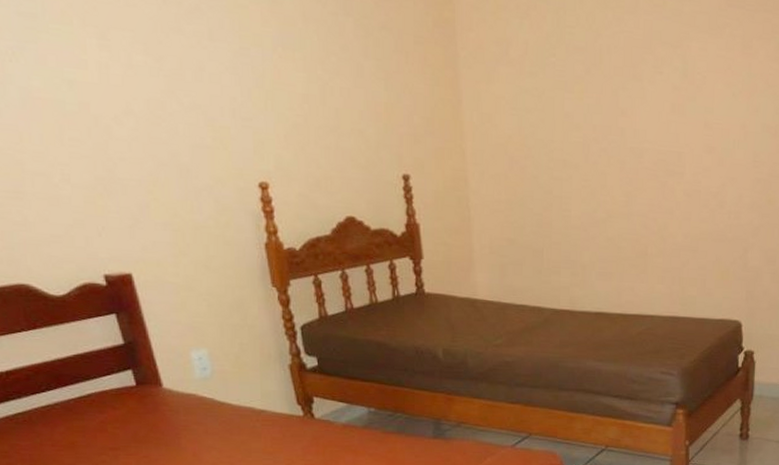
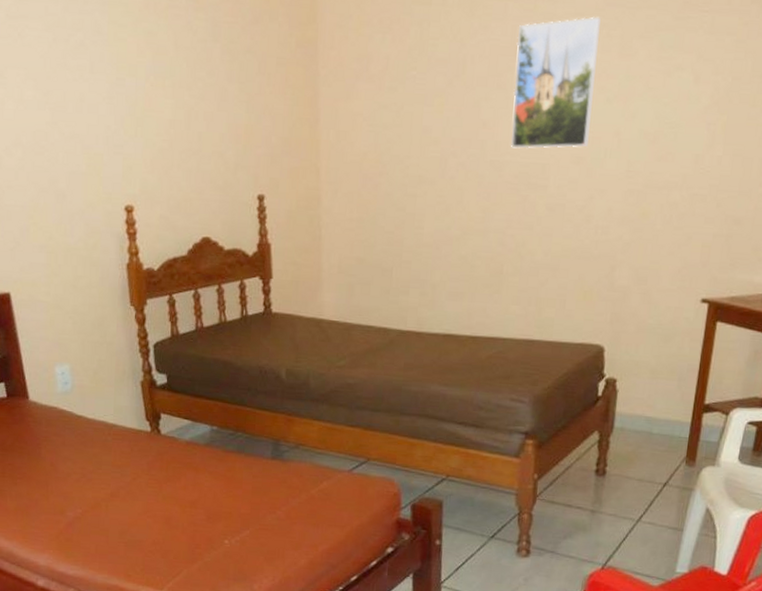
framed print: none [648,16,724,138] -> present [510,16,601,149]

